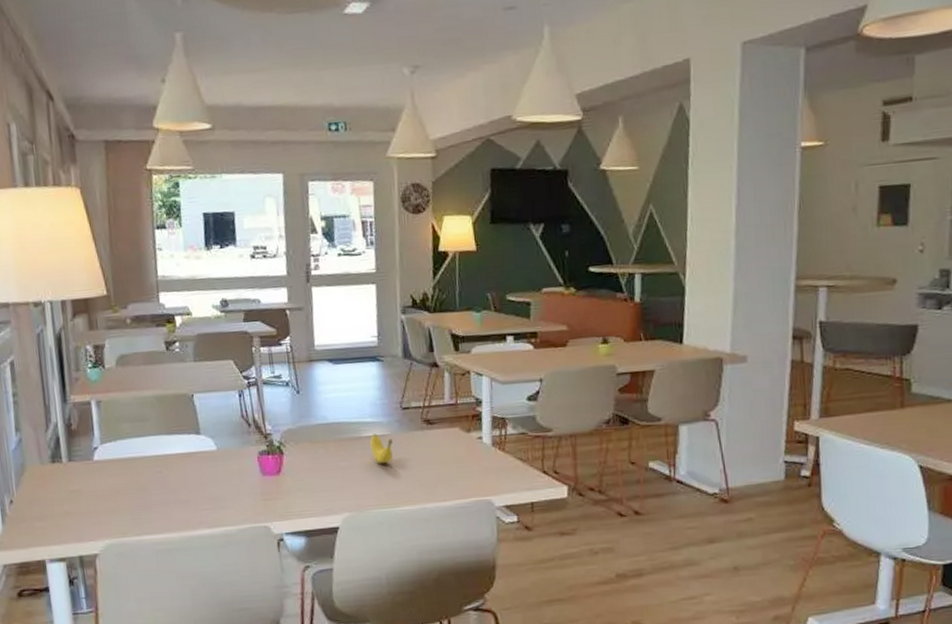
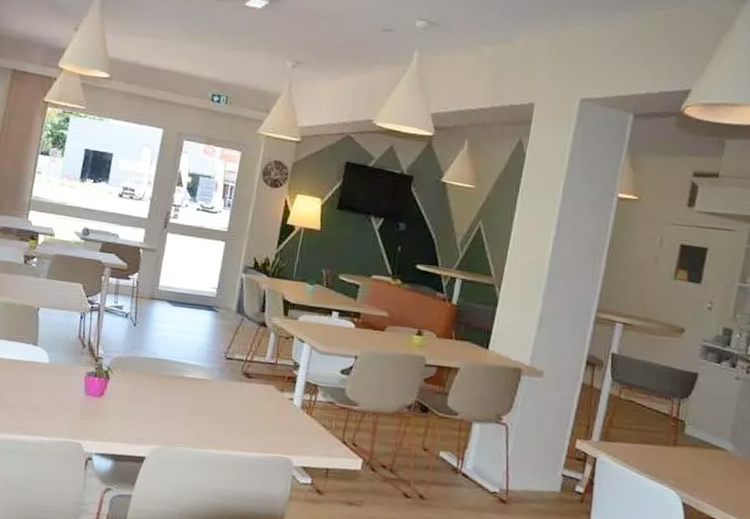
banana: present [370,433,393,463] -> none [190,376,211,406]

